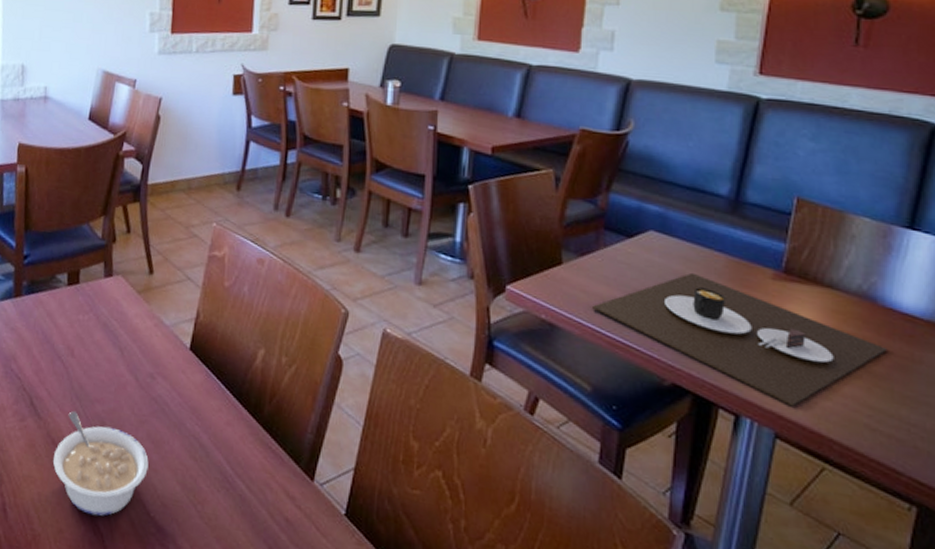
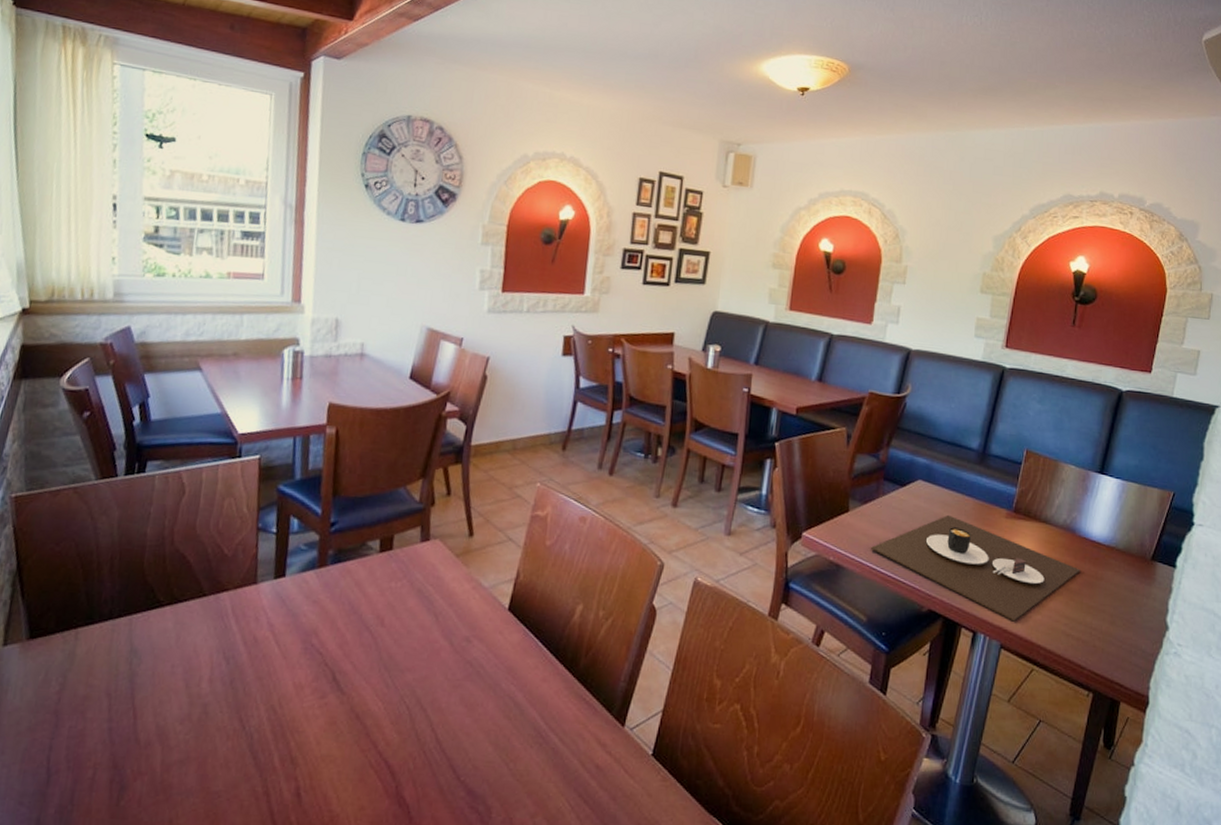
legume: present [52,410,149,516] -> none [355,682,461,788]

